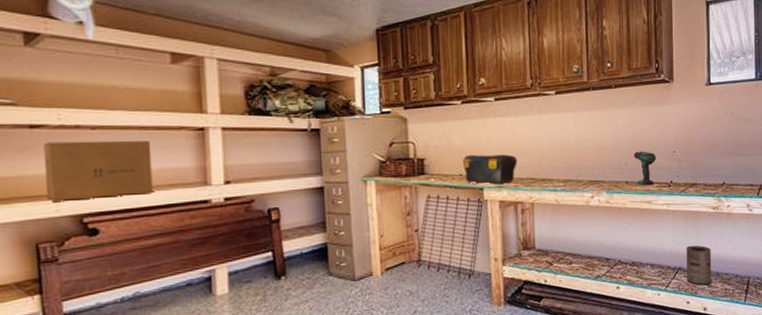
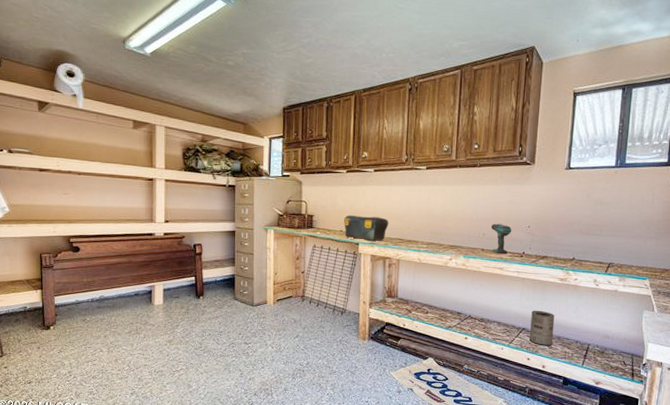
box: present [43,140,153,203] -> none [47,182,117,226]

